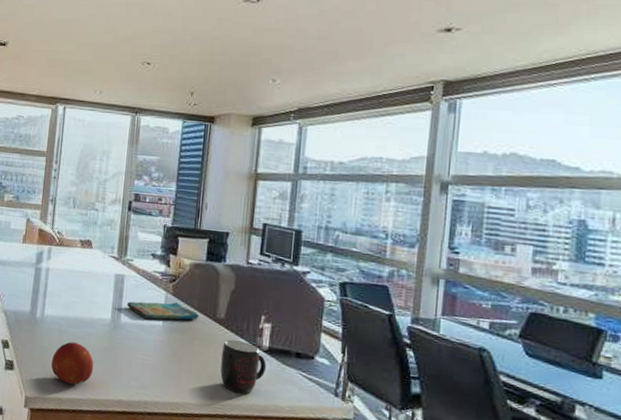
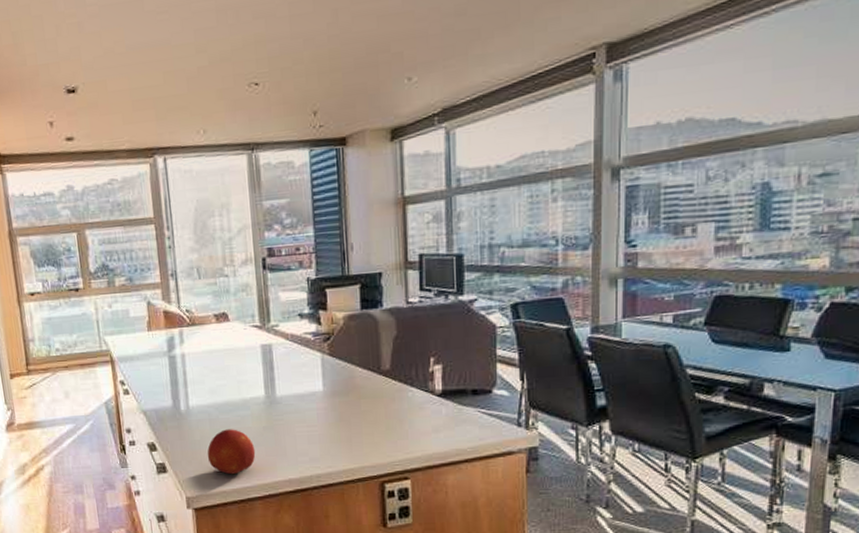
dish towel: present [127,301,199,320] -> none [280,362,362,388]
mug: present [220,339,267,394] -> none [392,389,443,445]

